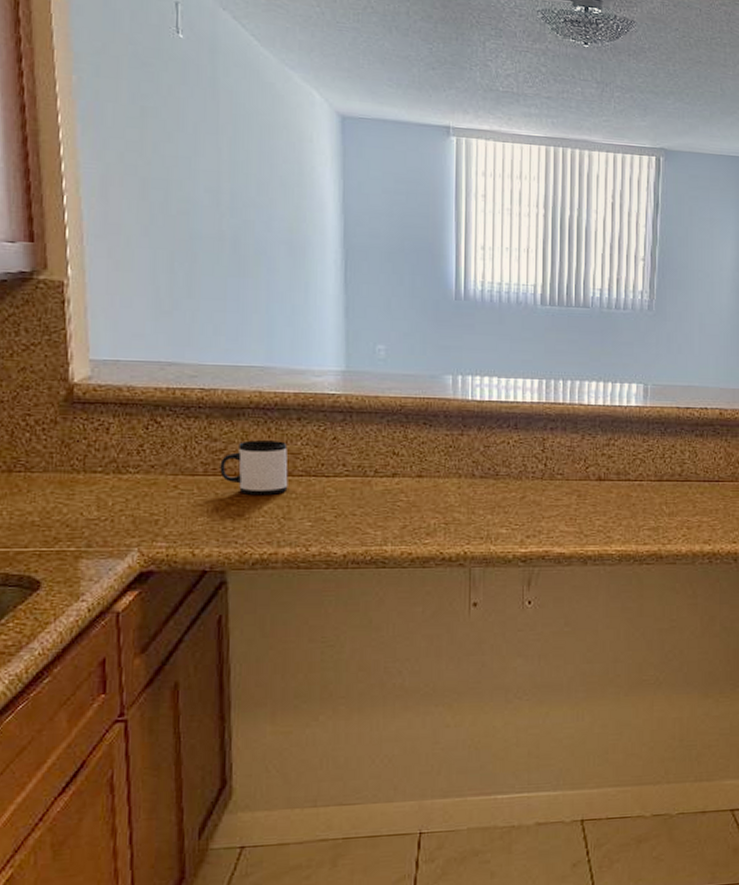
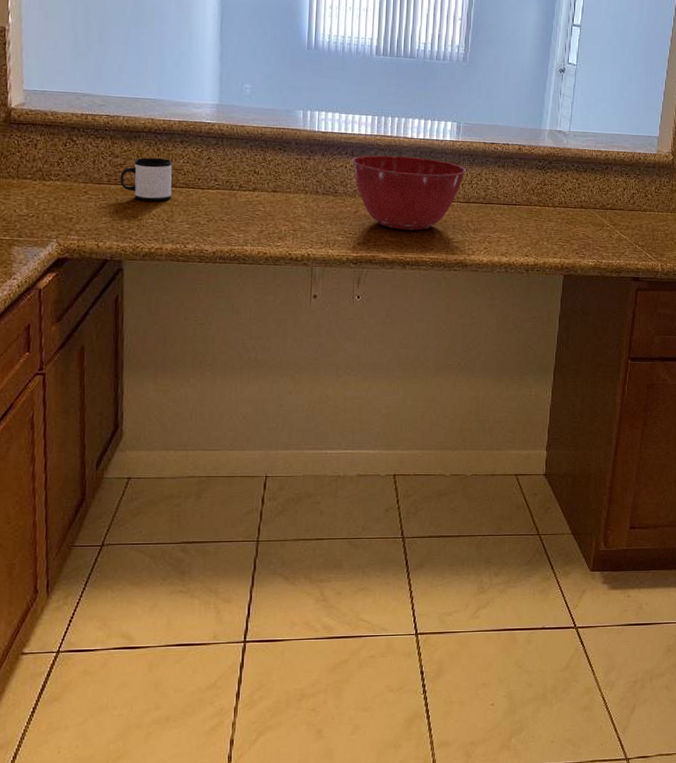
mixing bowl: none [516,427,656,517] -> present [352,155,466,230]

